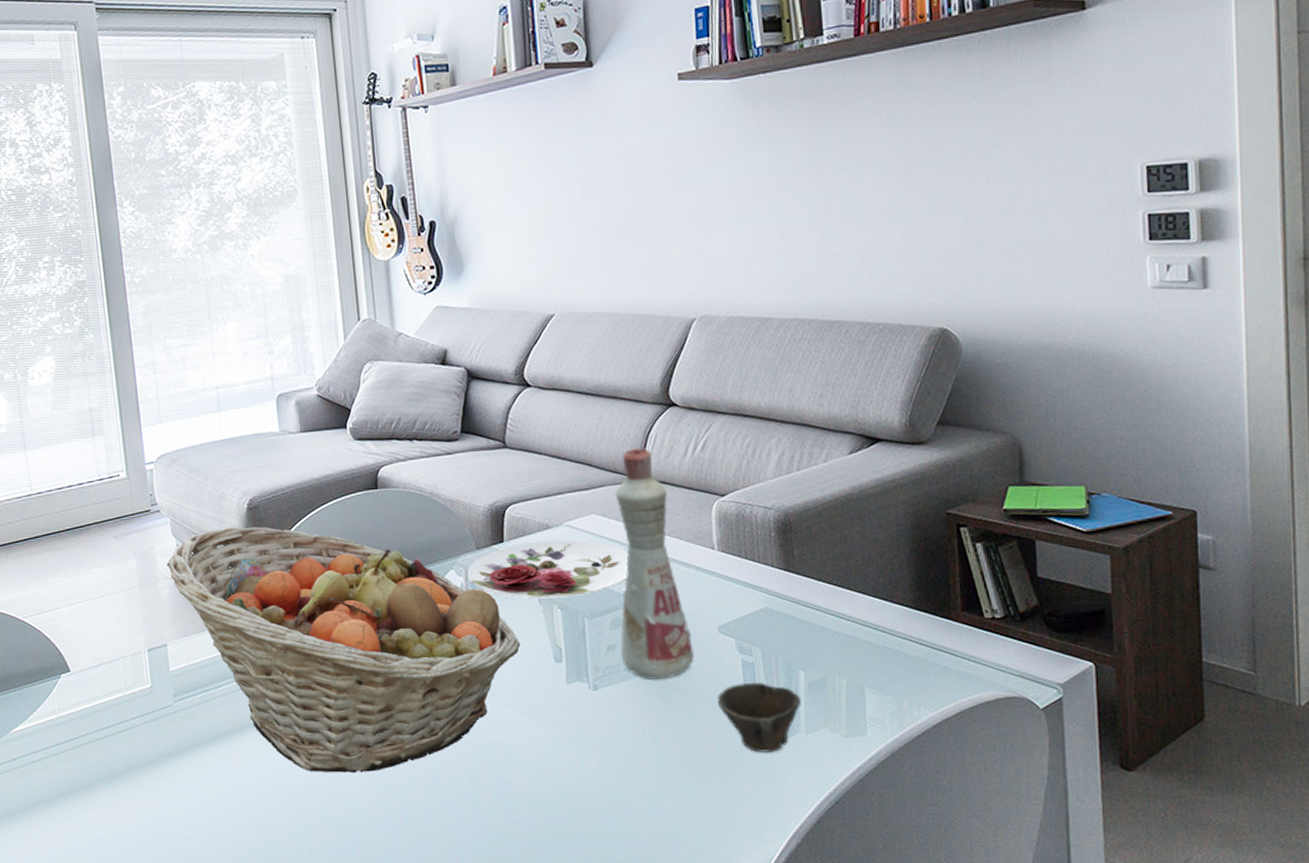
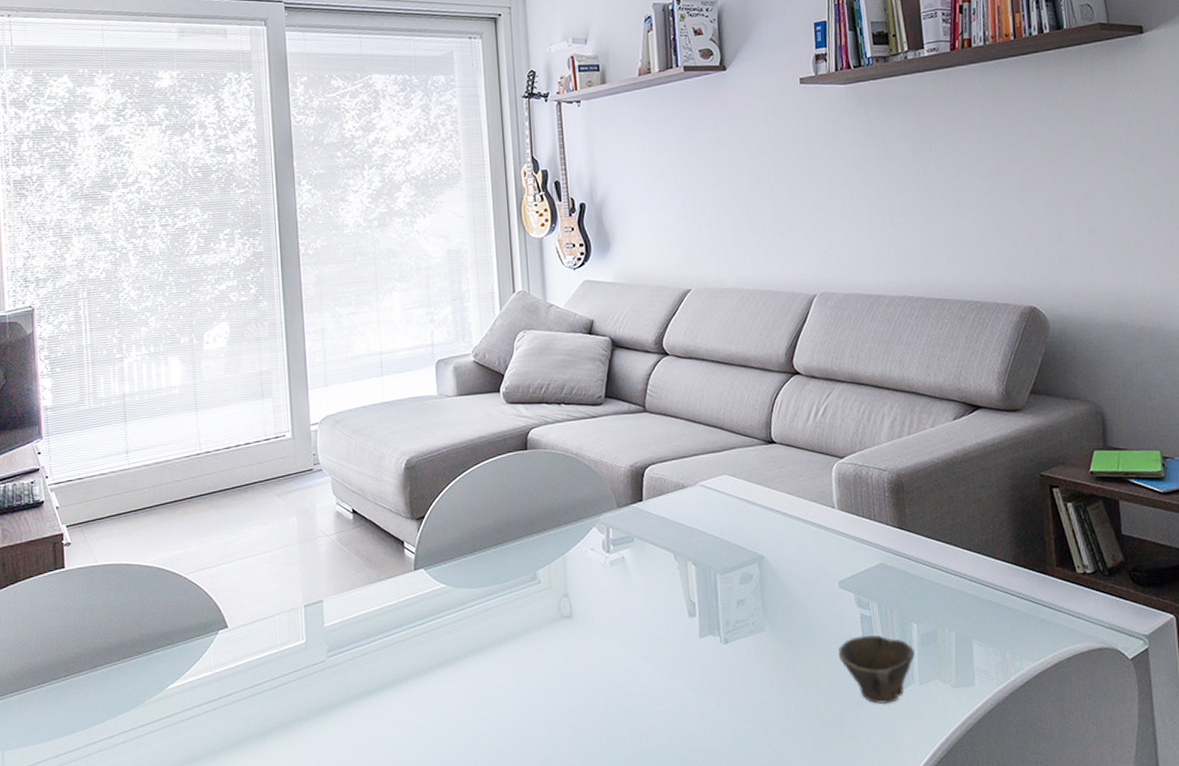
fruit basket: present [166,526,521,773] -> none [326,485,657,728]
plate: present [467,539,628,599] -> none [609,498,757,555]
bottle: present [615,446,694,679] -> none [745,412,817,633]

